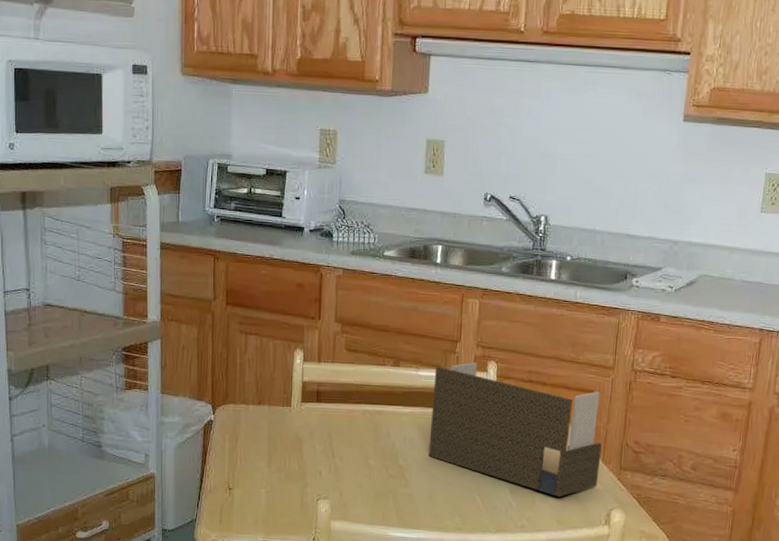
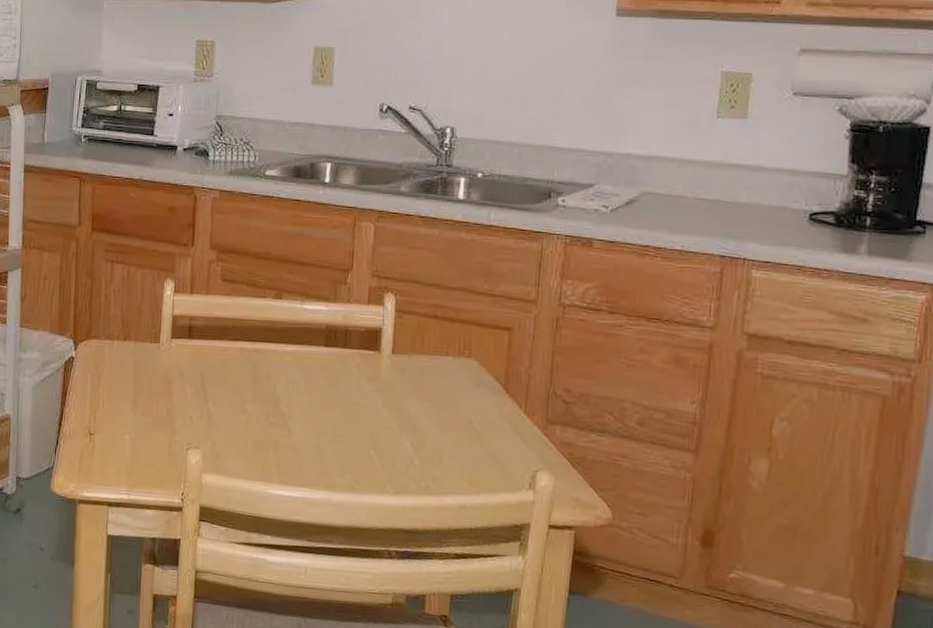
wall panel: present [428,363,602,497] -> none [315,295,523,454]

